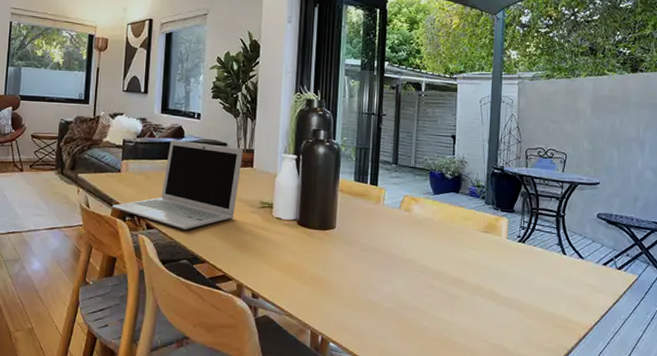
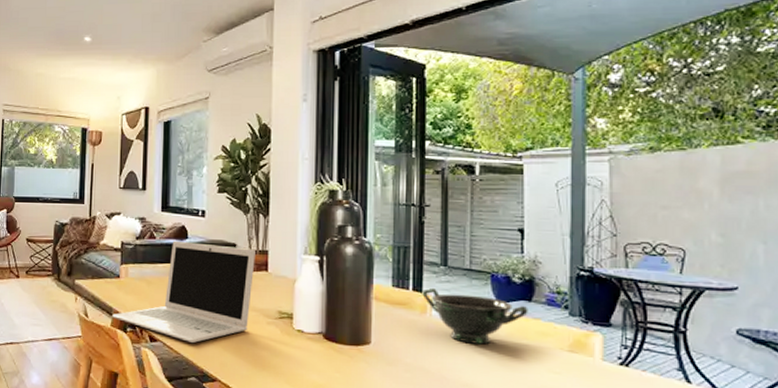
bowl: none [377,182,456,228] -> present [422,287,528,345]

